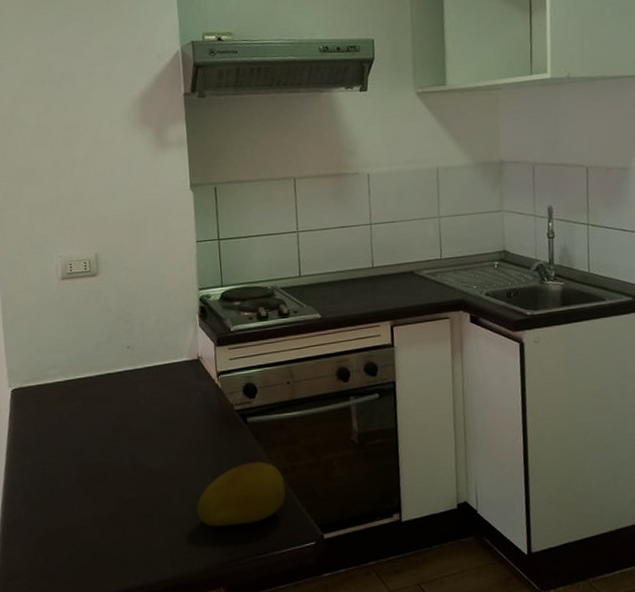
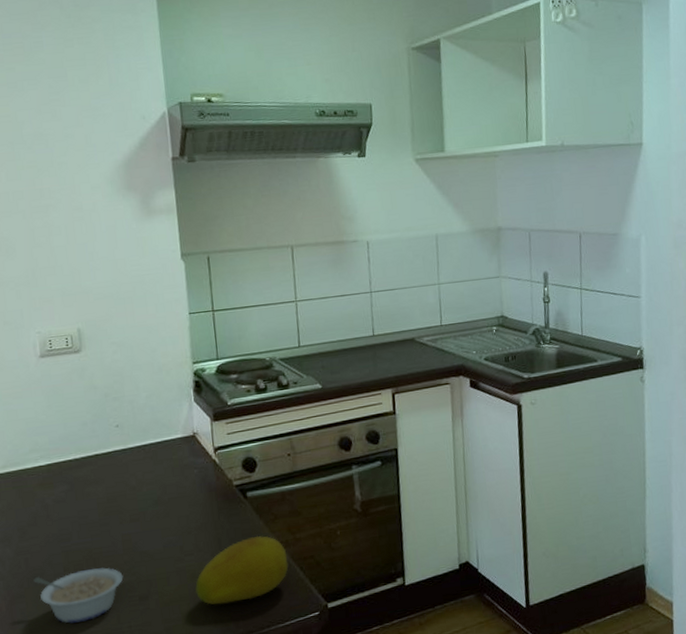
legume: none [49,482,130,534] -> present [33,567,123,624]

